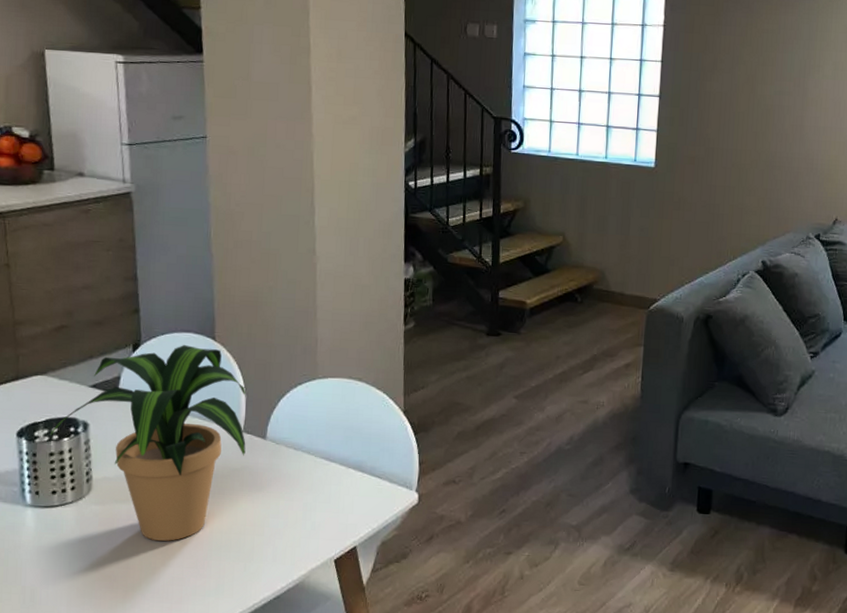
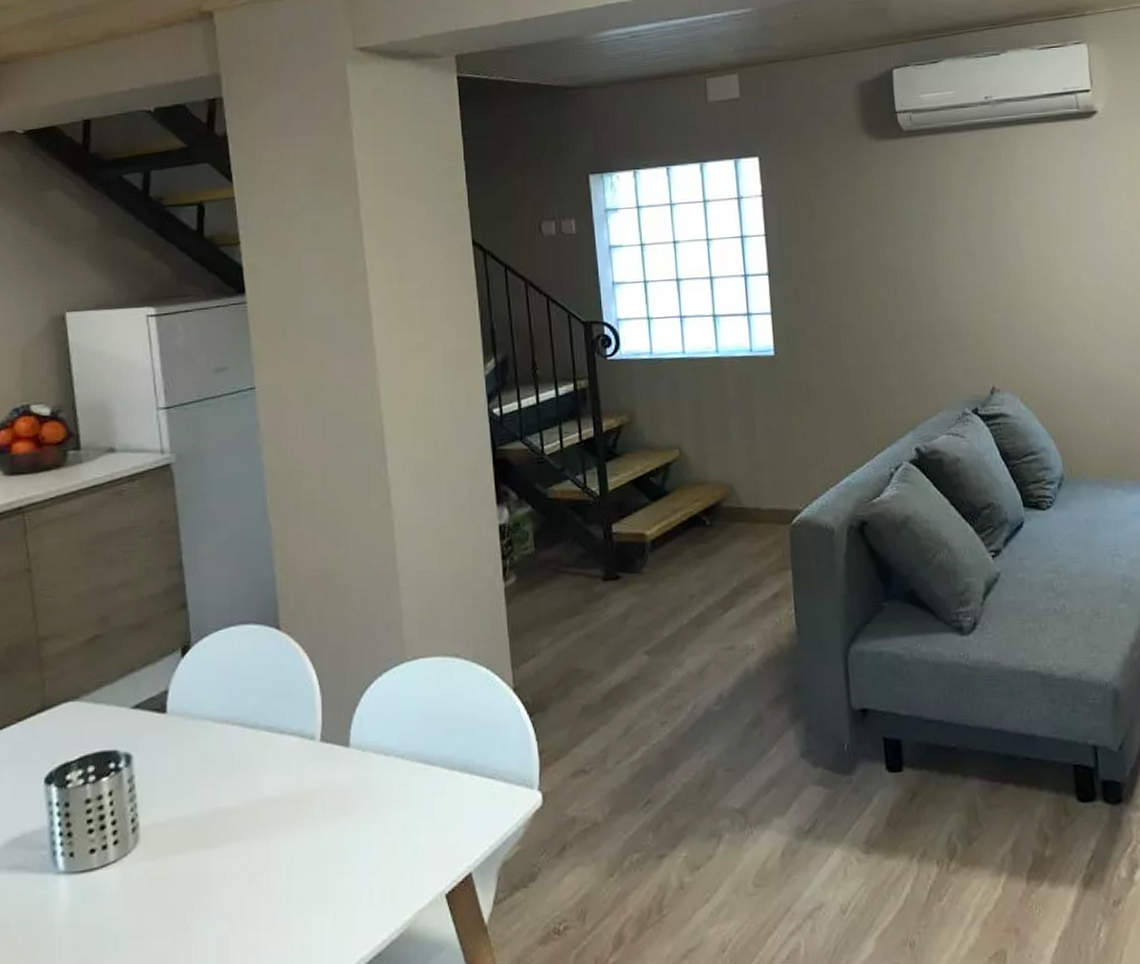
potted plant: present [50,345,246,542] -> none [86,640,325,899]

